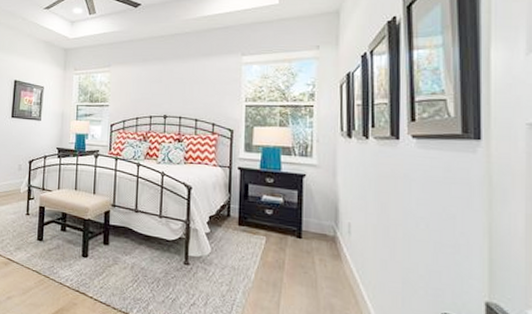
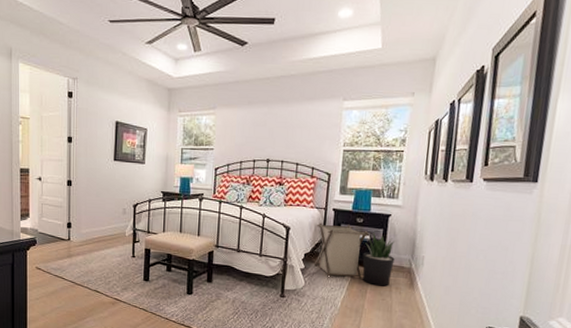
laundry basket: none [220,182,281,247] -> present [315,222,369,279]
planter: none [276,193,315,257] -> present [362,232,395,287]

